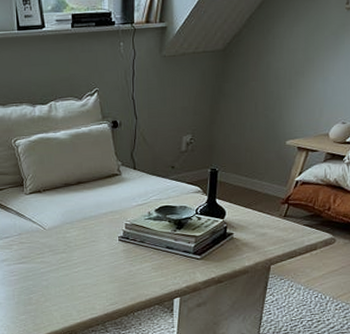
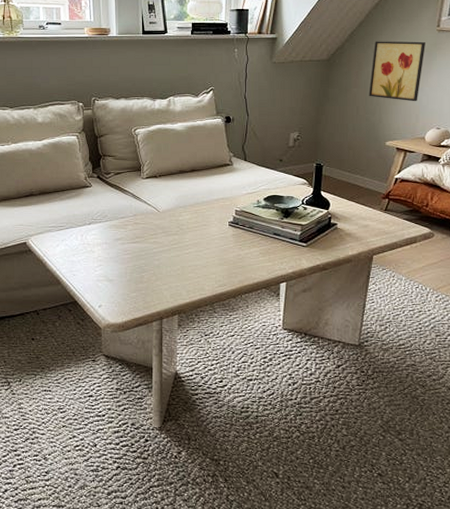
wall art: none [268,22,332,94] -> present [369,41,425,102]

